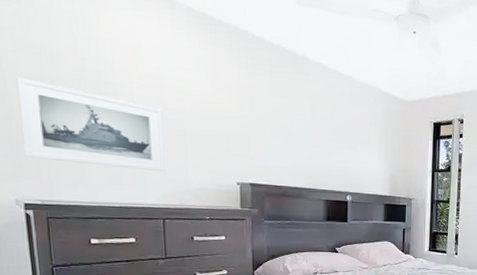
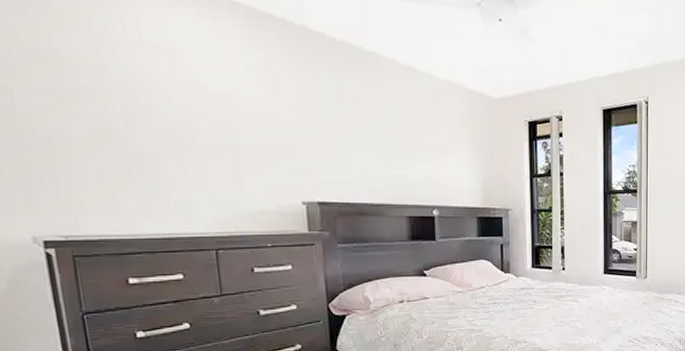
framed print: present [16,77,165,172] -> none [25,91,215,195]

